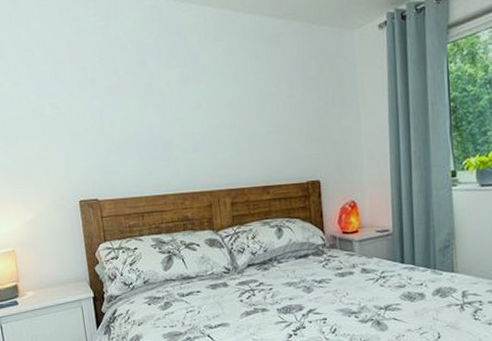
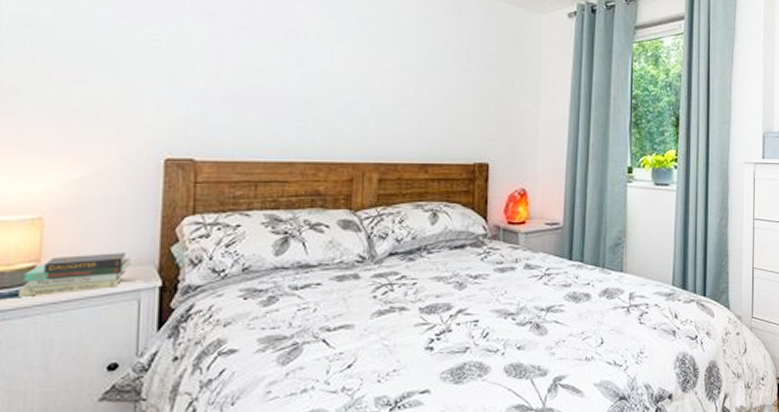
books: none [11,273,72,308] -> present [19,252,131,298]

